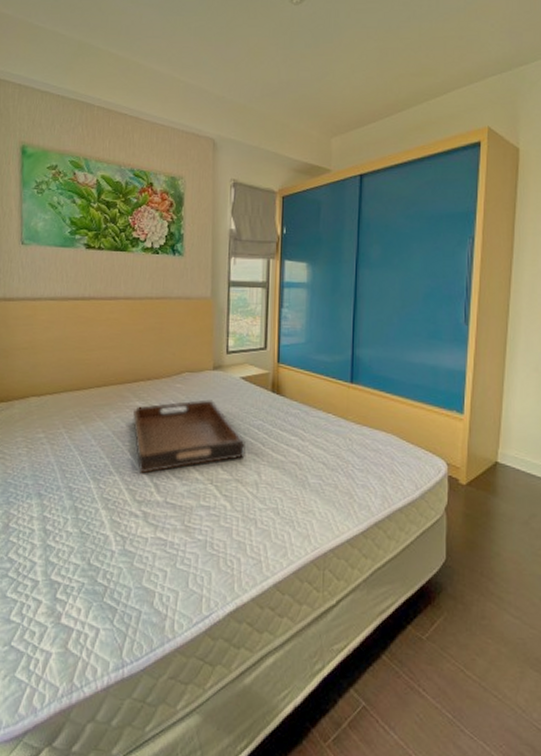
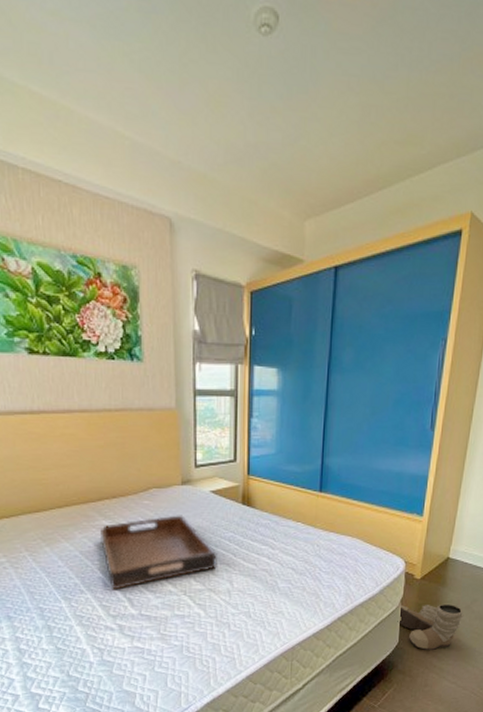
boots: none [443,512,522,572] -> present [397,603,464,650]

